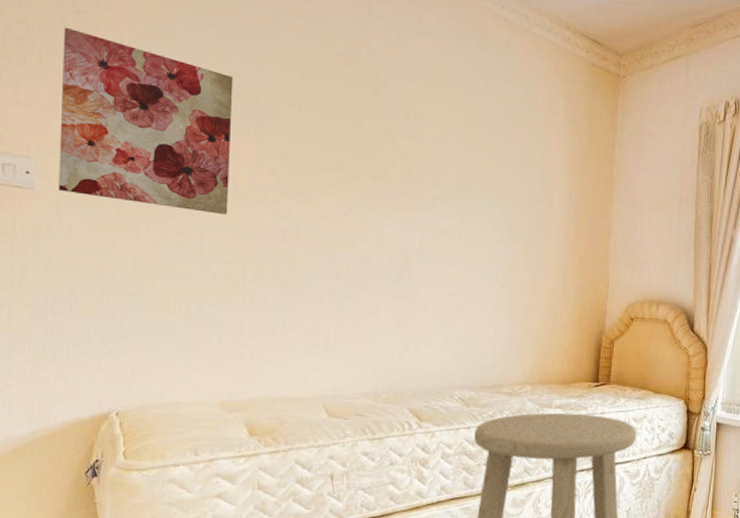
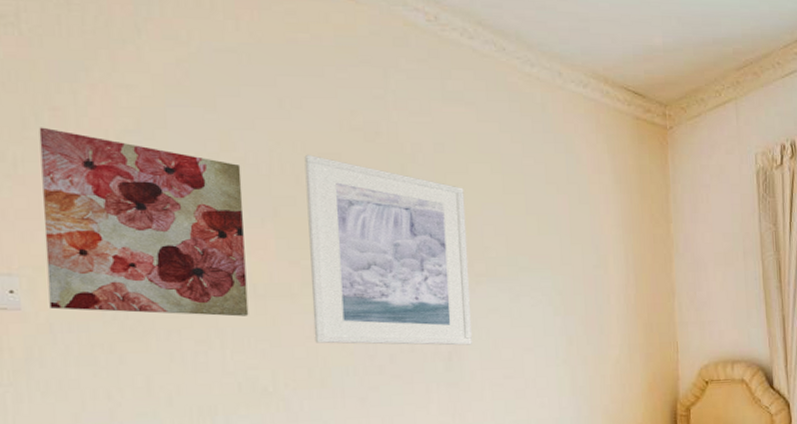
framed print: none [283,72,429,262] -> present [304,154,472,346]

